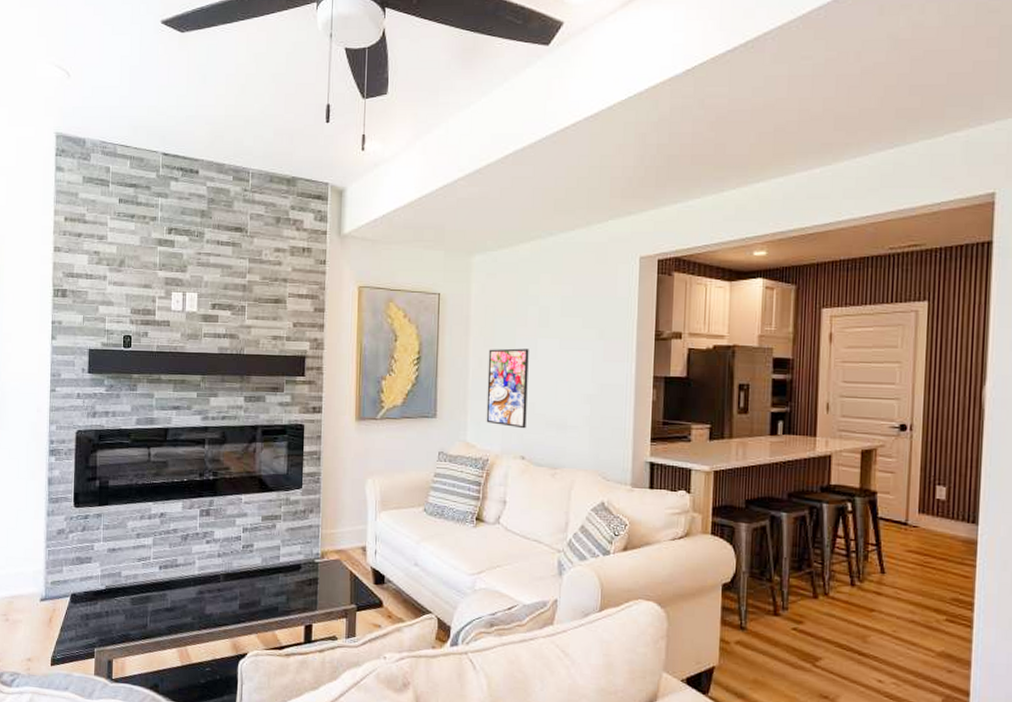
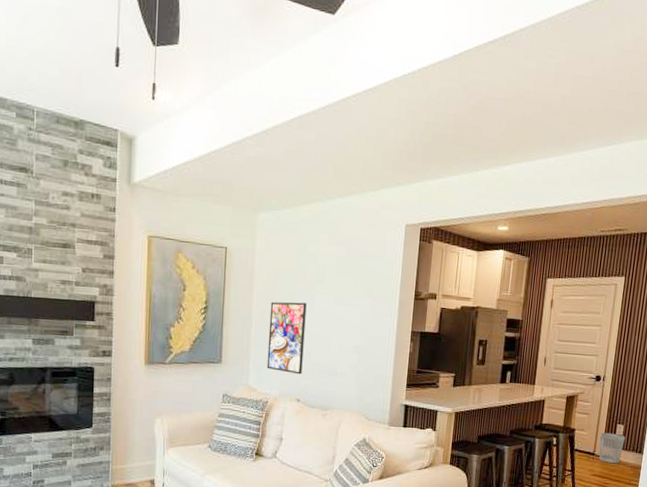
wastebasket: none [912,496,950,536] -> present [599,432,625,463]

